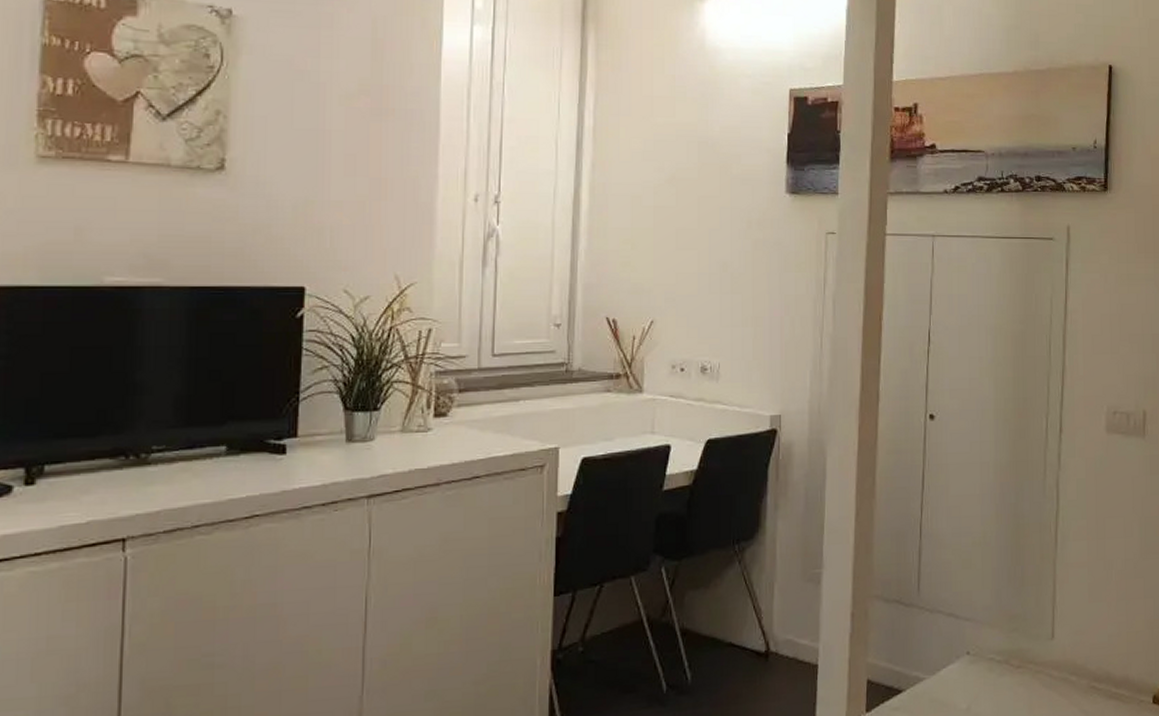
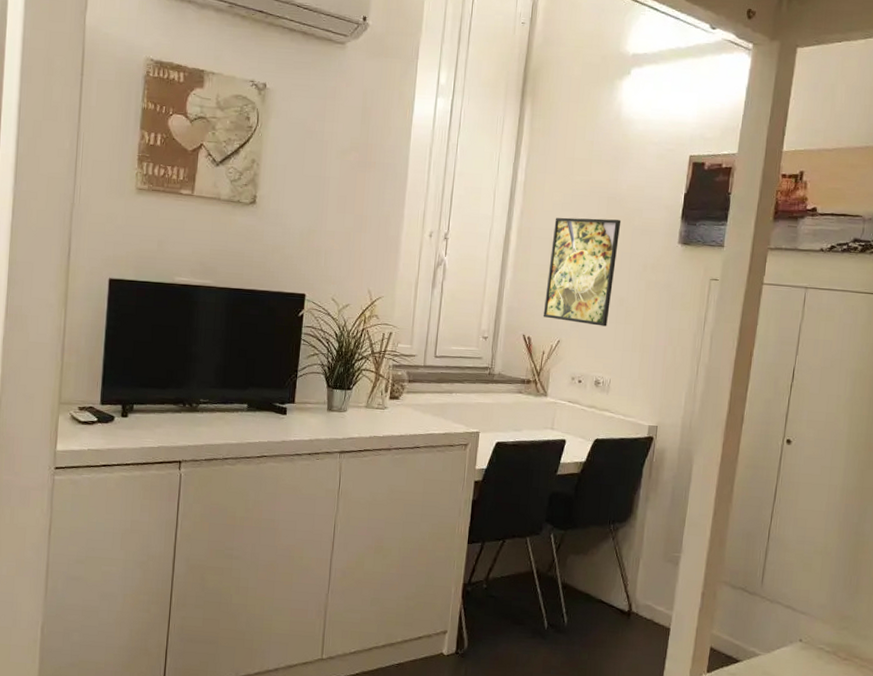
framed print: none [629,168,717,299] -> present [543,217,622,327]

